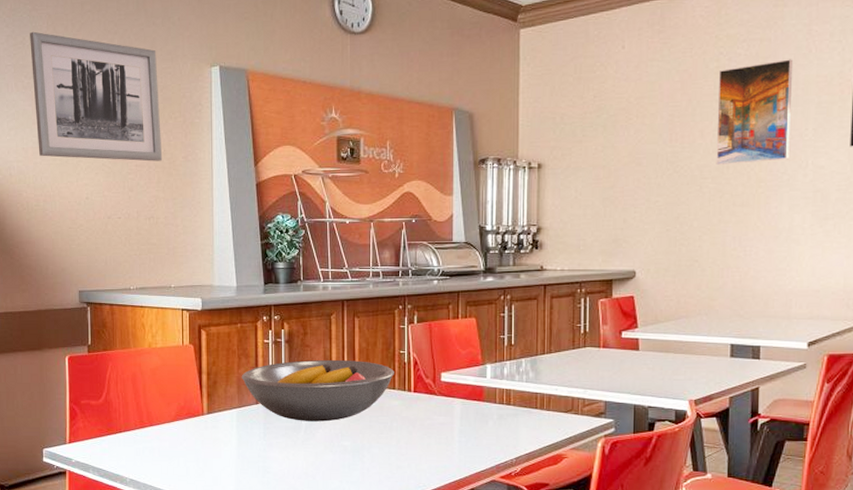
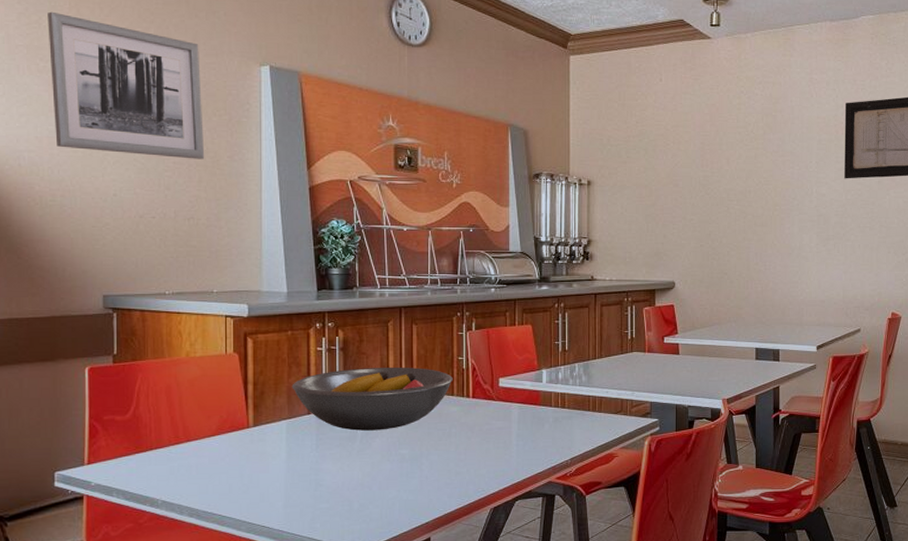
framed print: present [716,59,794,165] -> none [740,101,799,189]

